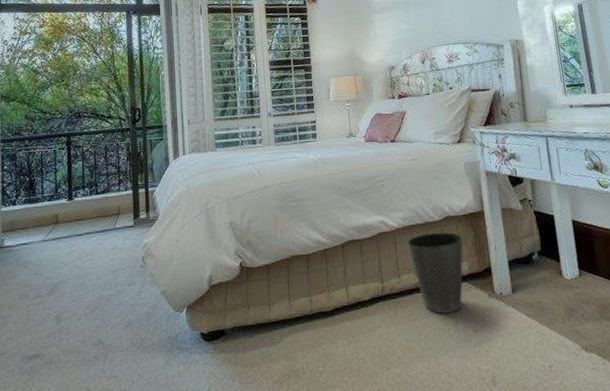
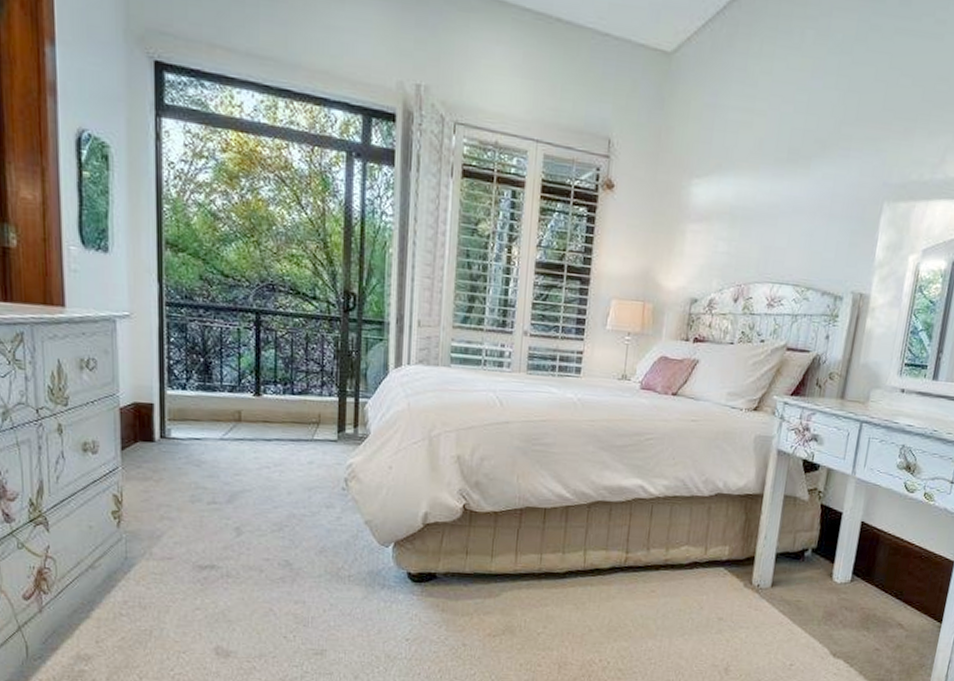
waste basket: present [407,232,463,314] -> none [665,508,731,597]

